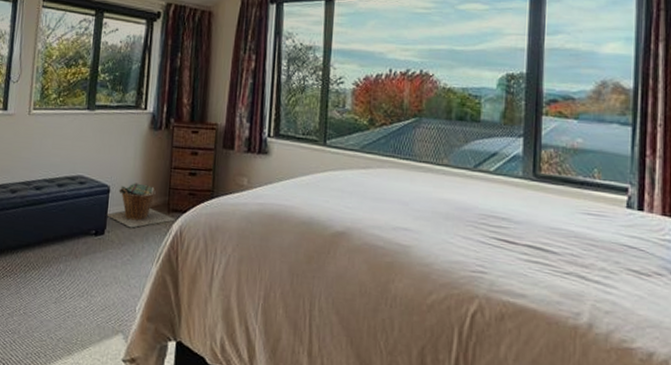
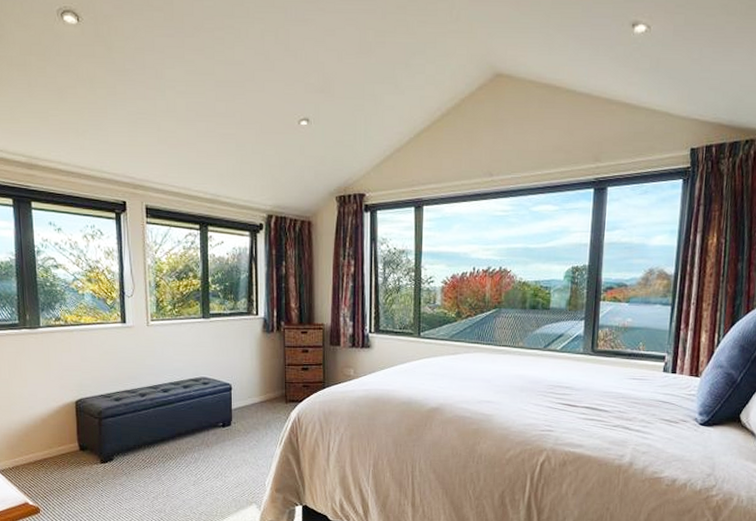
laundry basket: present [107,183,176,228] -> none [232,380,293,418]

